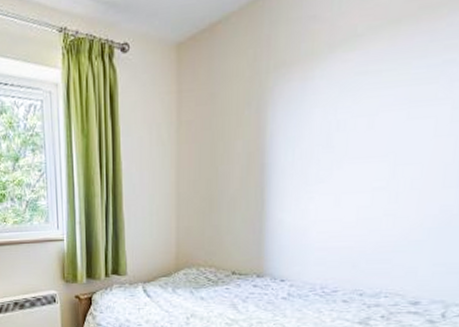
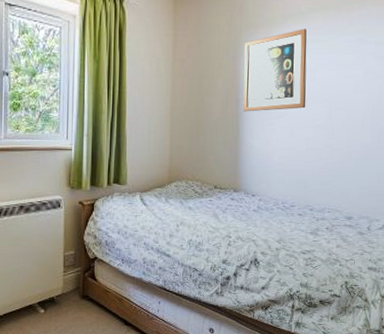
wall art: none [269,57,364,179] -> present [243,29,307,112]

